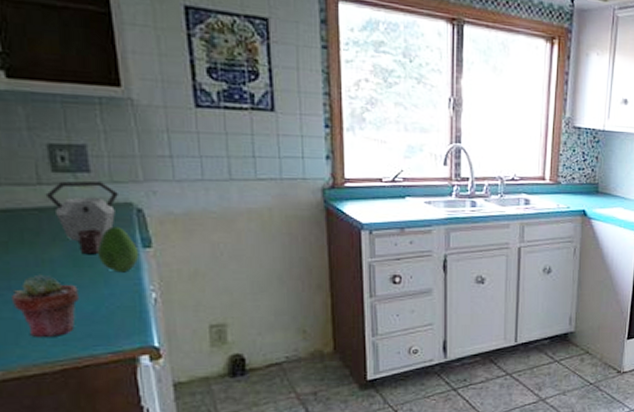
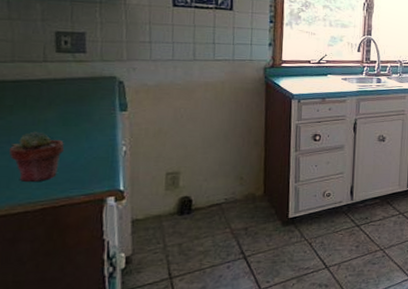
kettle: present [45,180,118,253] -> none [48,59,106,115]
fruit: present [96,226,140,273] -> none [83,94,117,131]

